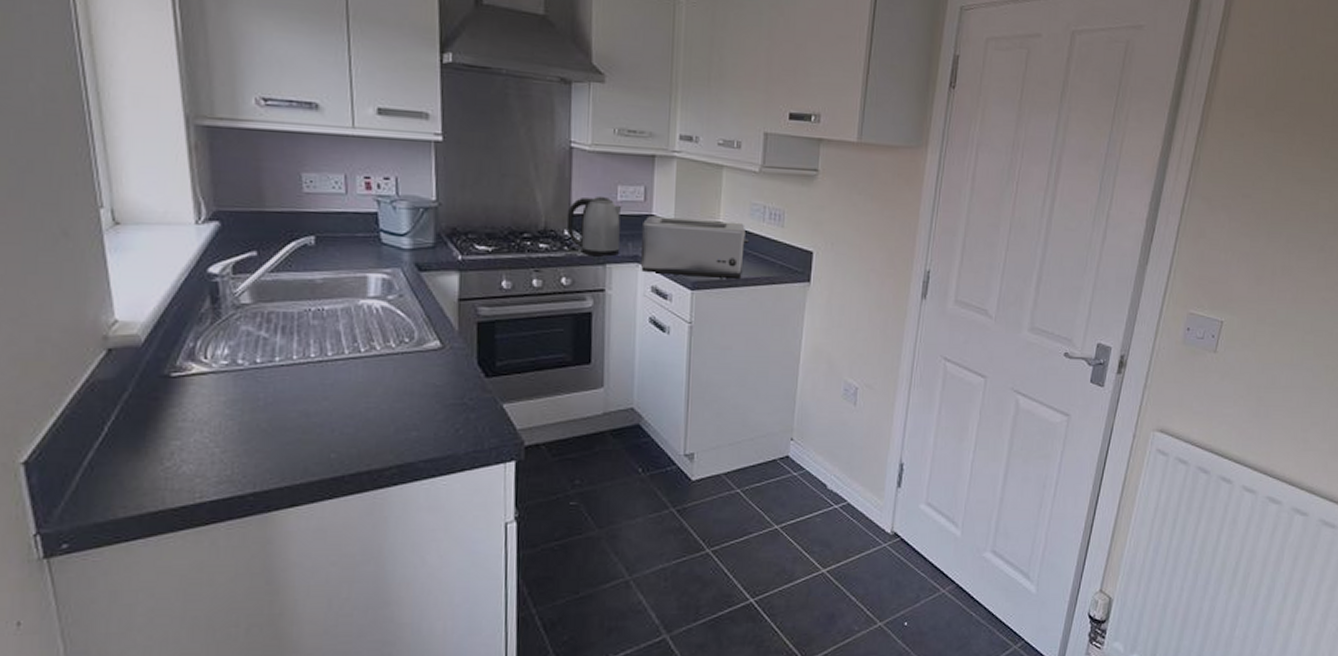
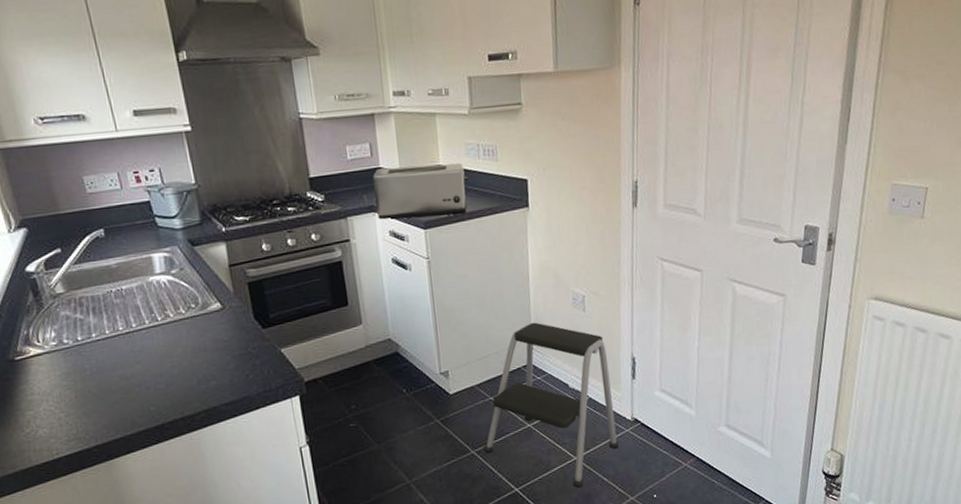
kettle: present [566,196,622,257] -> none [306,157,357,212]
step stool: none [721,410,874,606] -> present [483,322,619,488]

